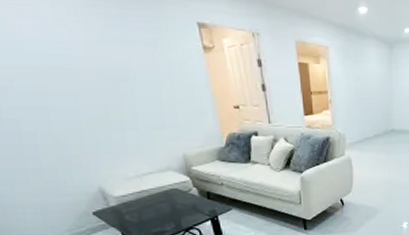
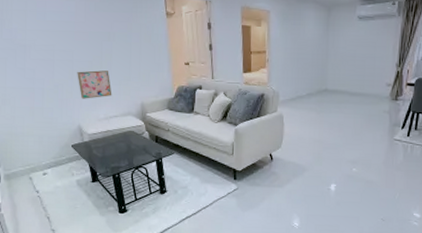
wall art: none [86,118,142,155] -> present [77,70,112,99]

